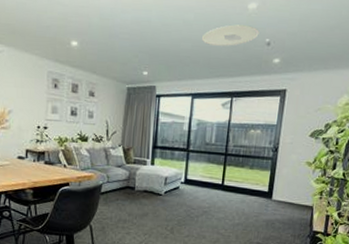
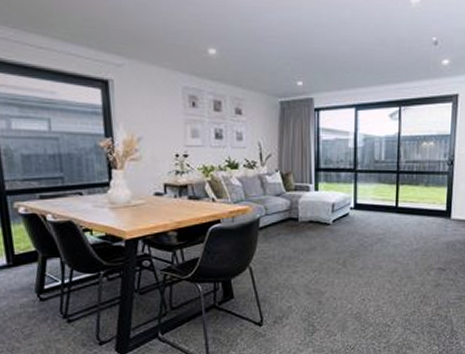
ceiling light: present [202,24,259,46] -> none [362,22,425,48]

